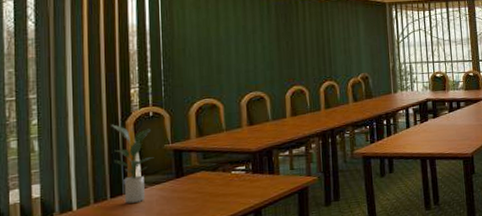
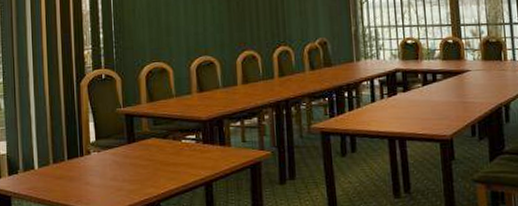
potted plant: present [111,124,154,203] -> none [67,85,107,166]

